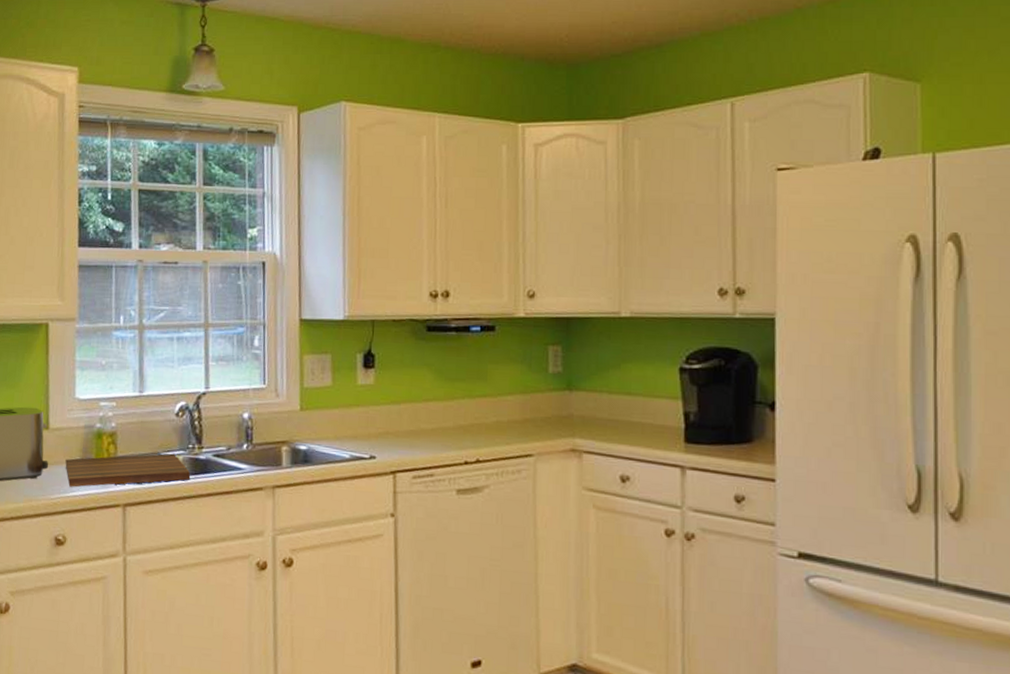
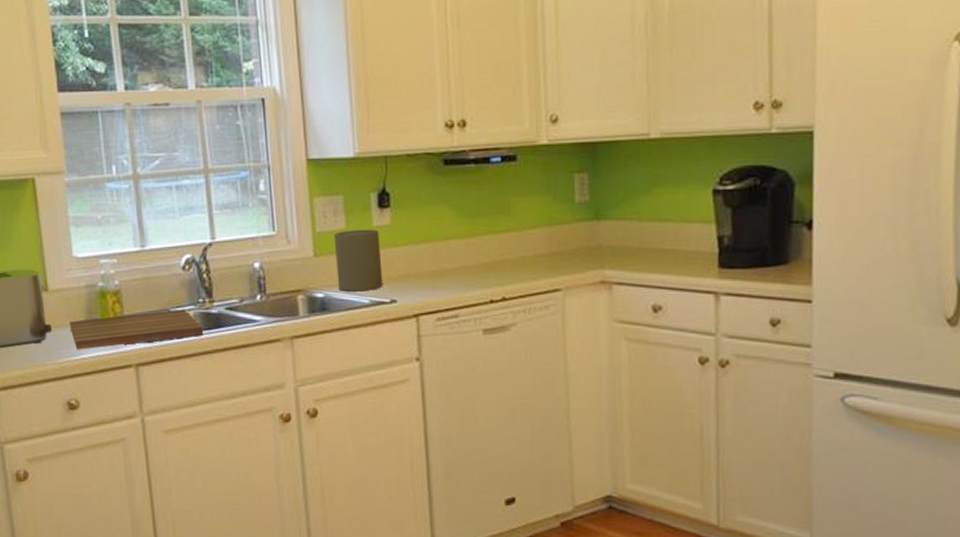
pen holder: none [320,386,364,446] -> present [334,229,383,291]

